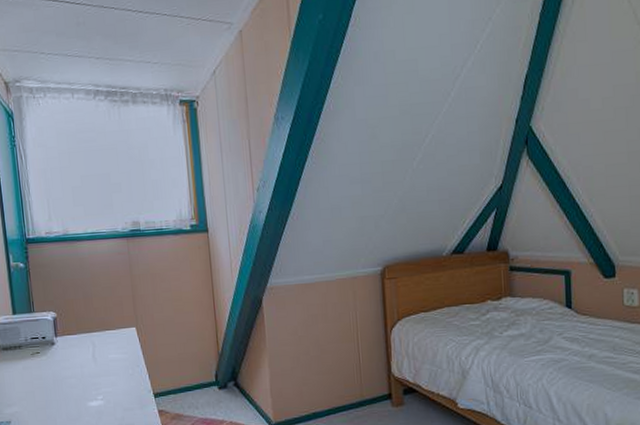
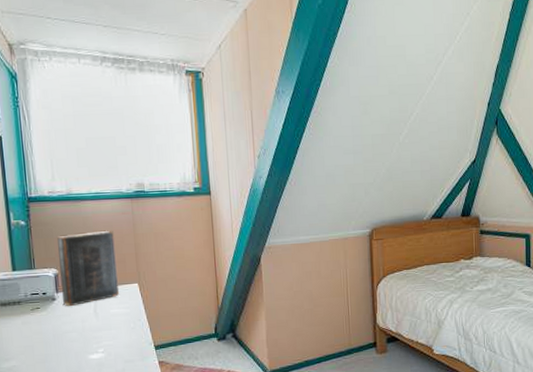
book: none [55,271,118,352] -> present [57,230,120,307]

